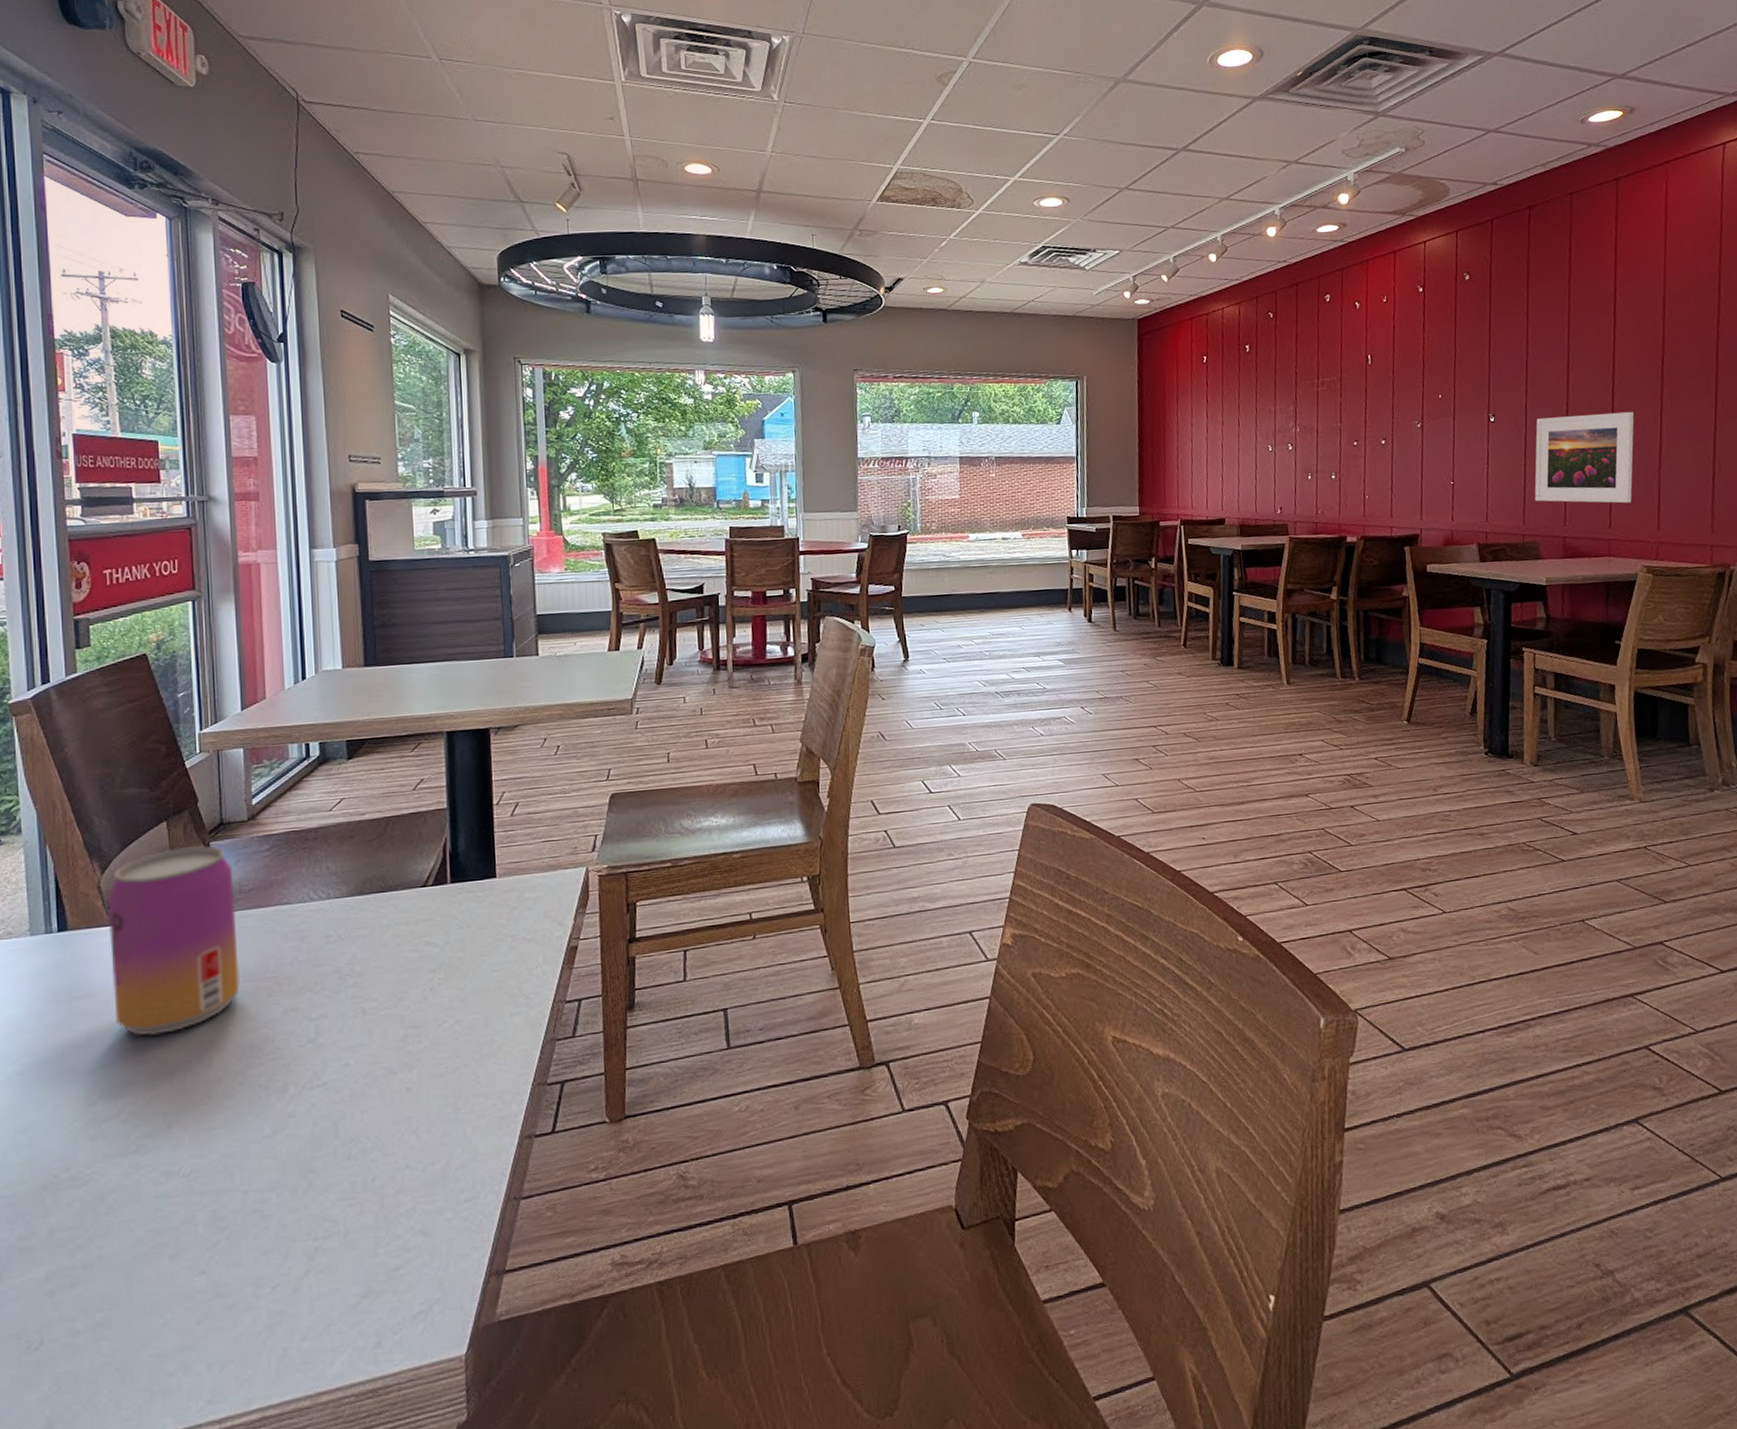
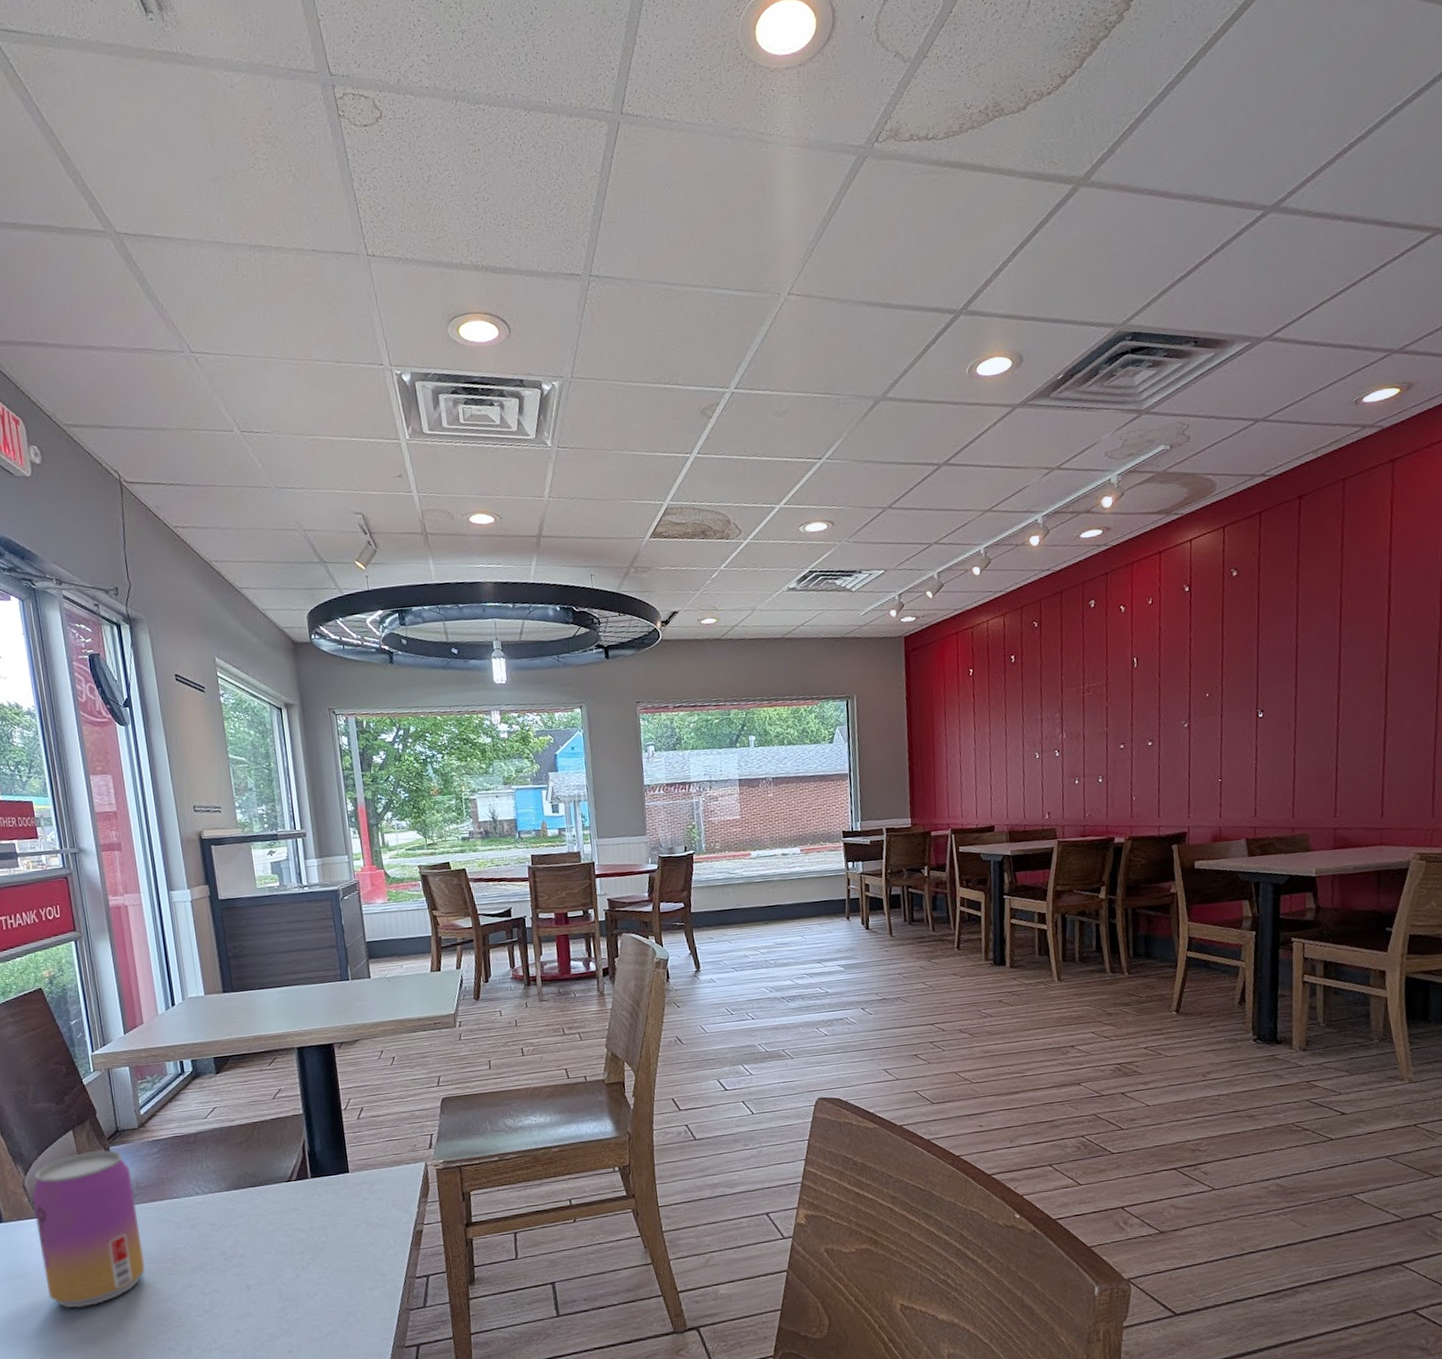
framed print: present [1534,411,1634,504] -> none [1304,699,1409,795]

